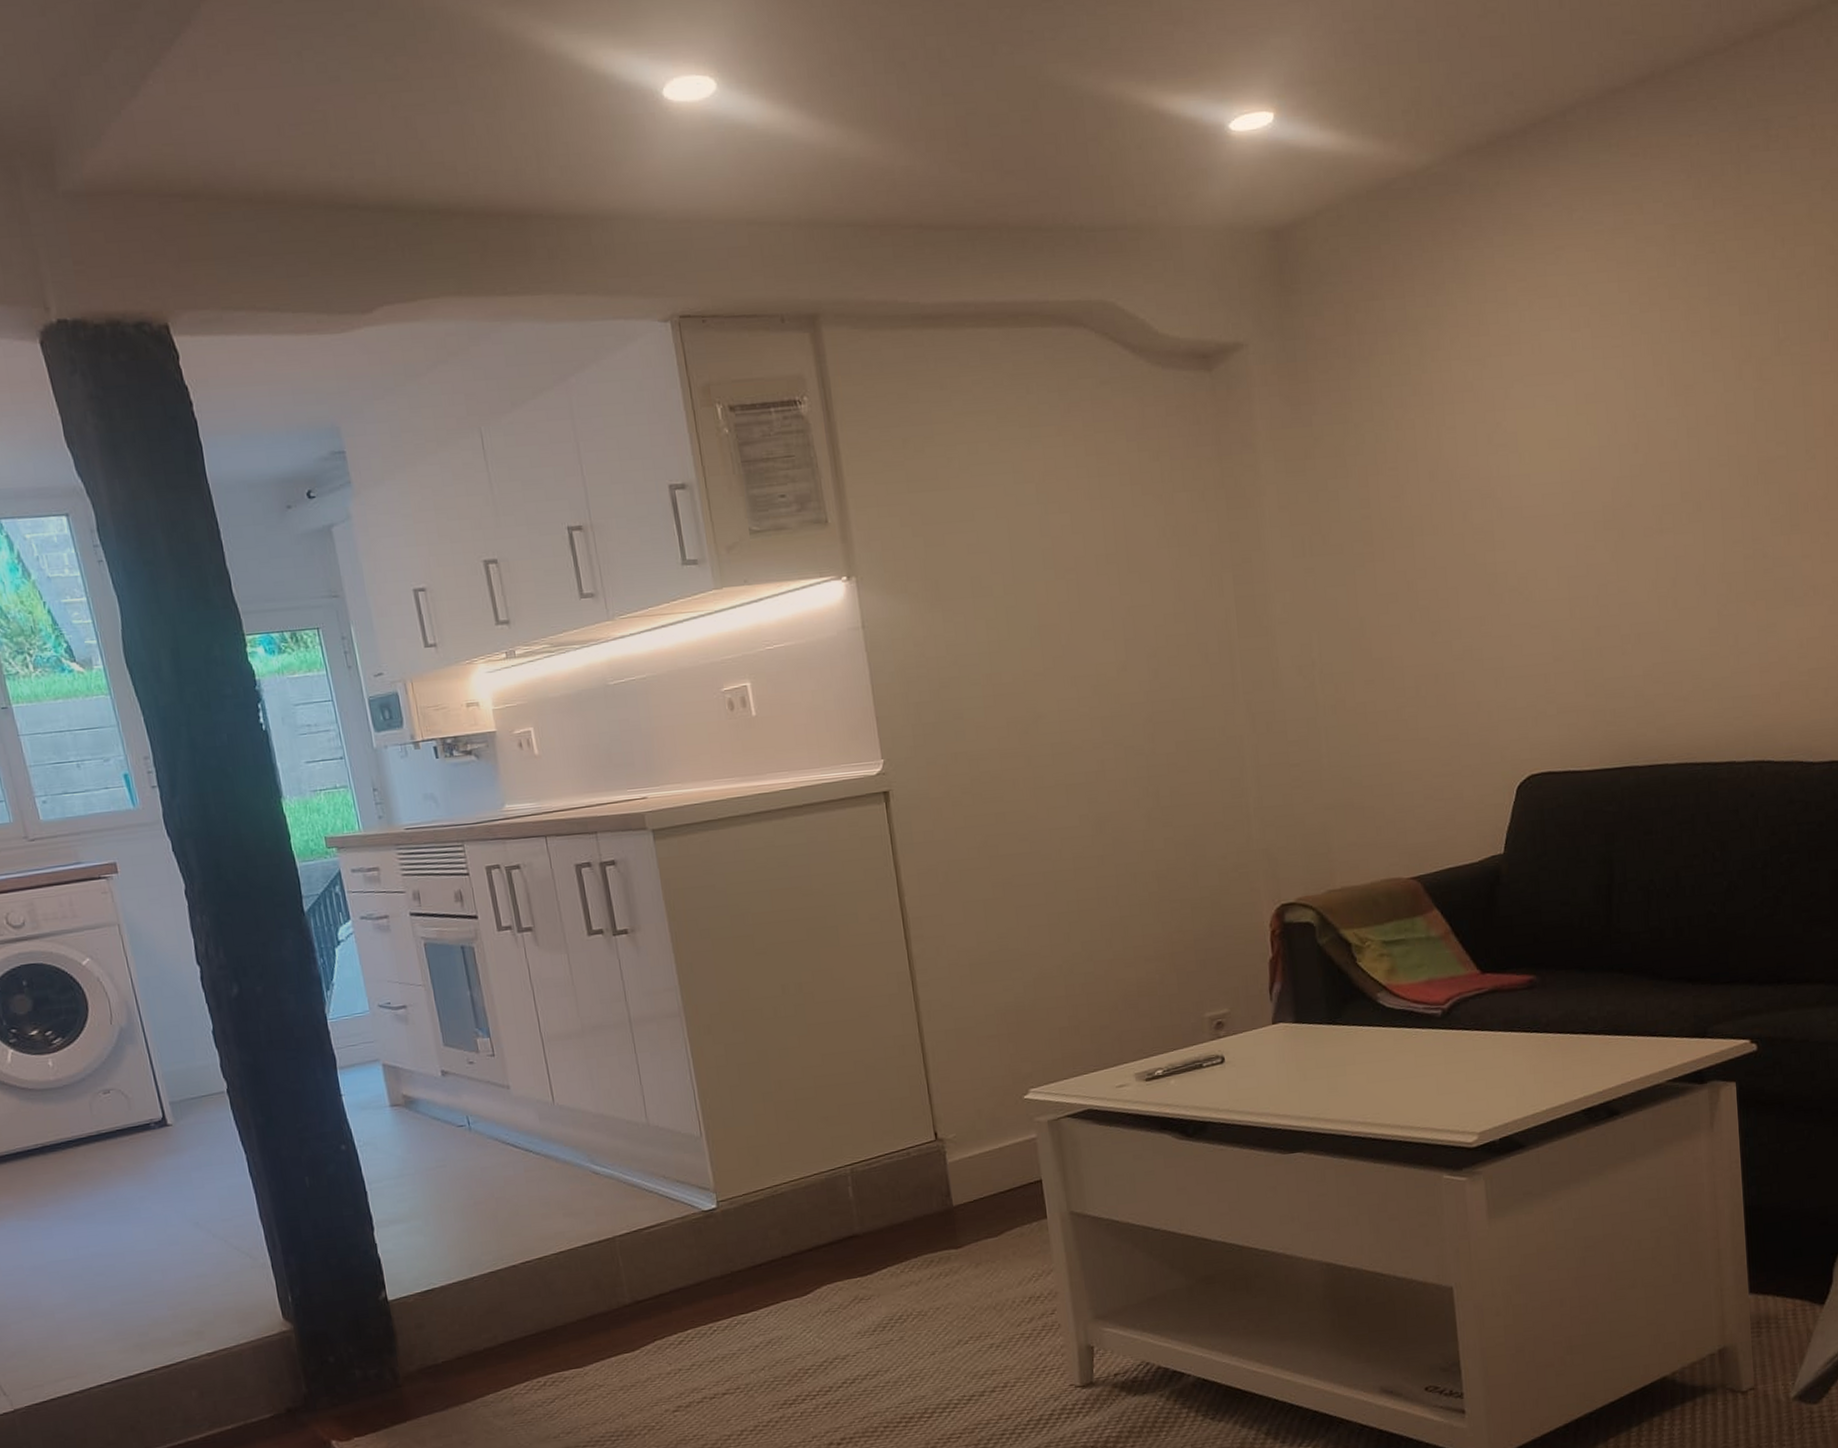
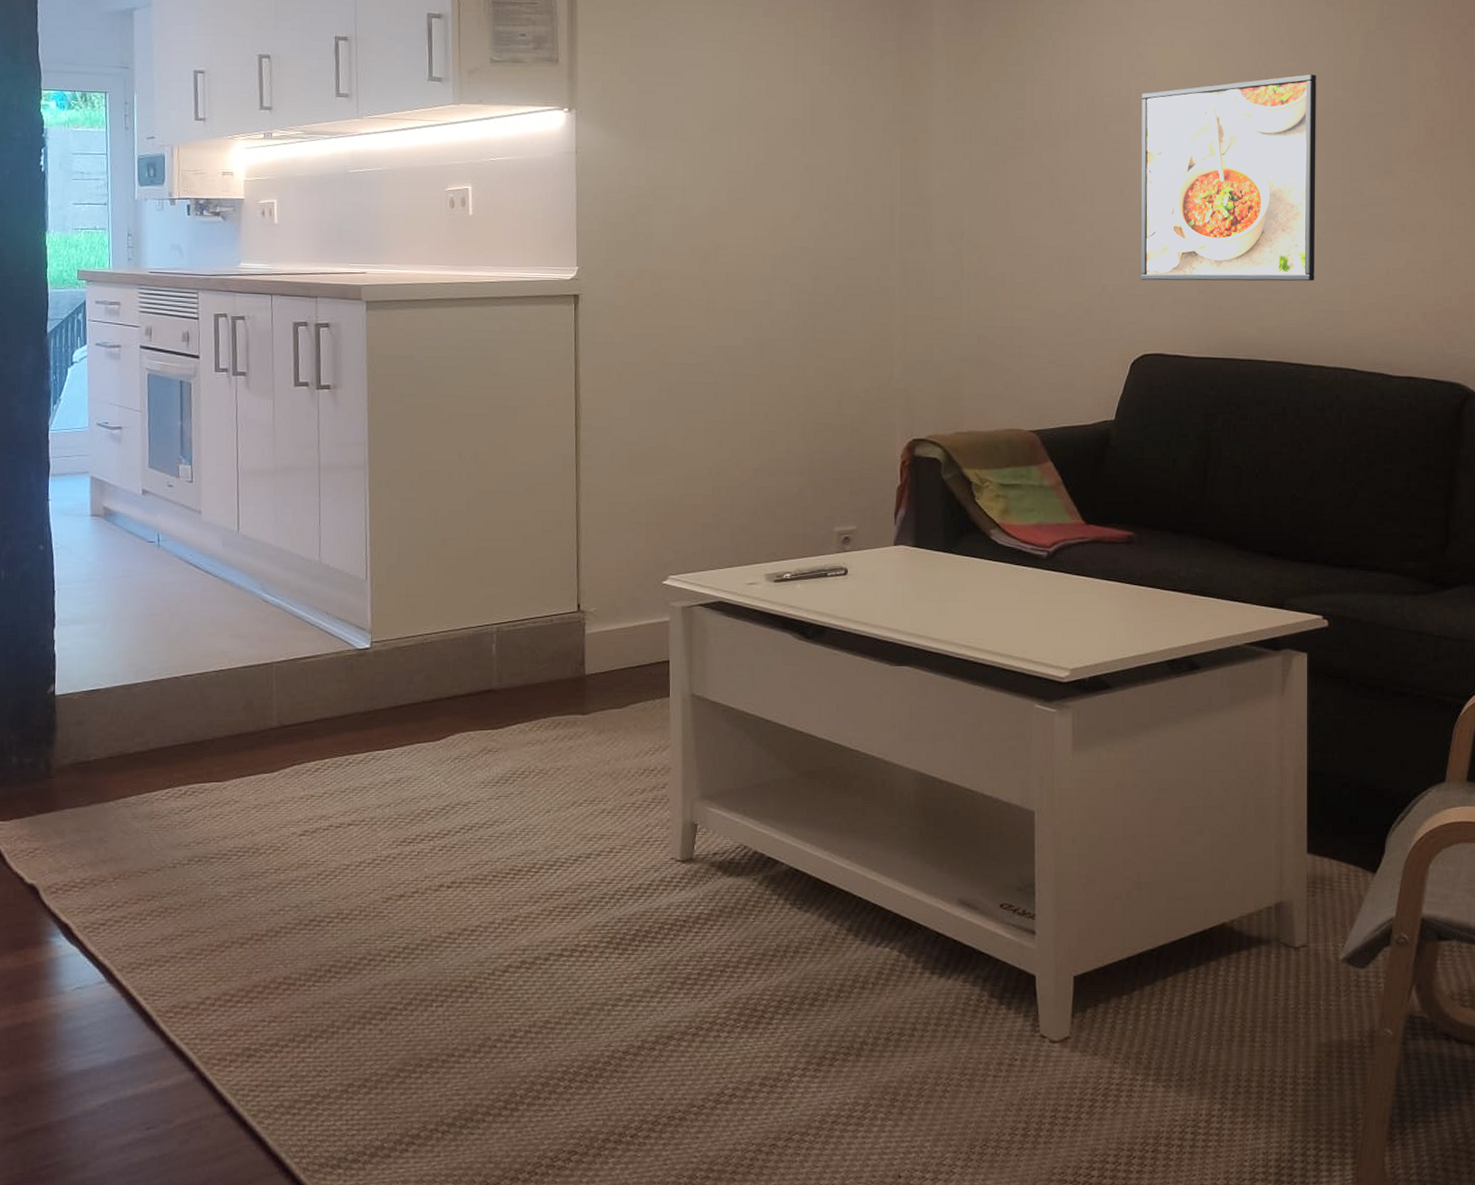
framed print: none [1503,420,1718,690] -> present [1140,74,1316,282]

